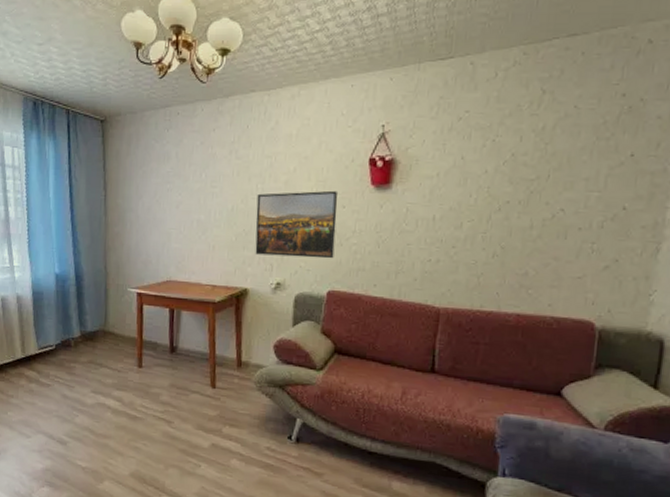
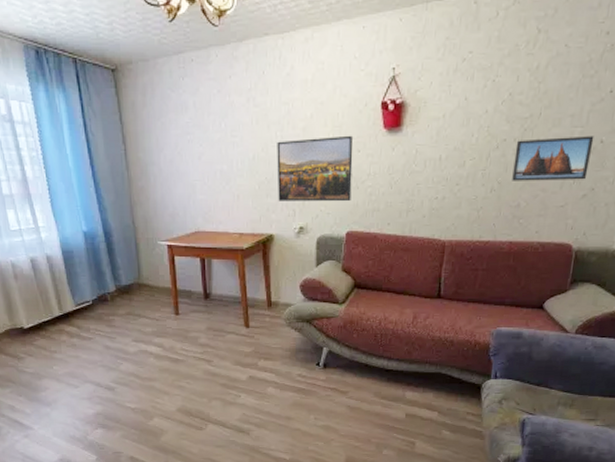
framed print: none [517,201,615,250] -> present [512,136,594,181]

